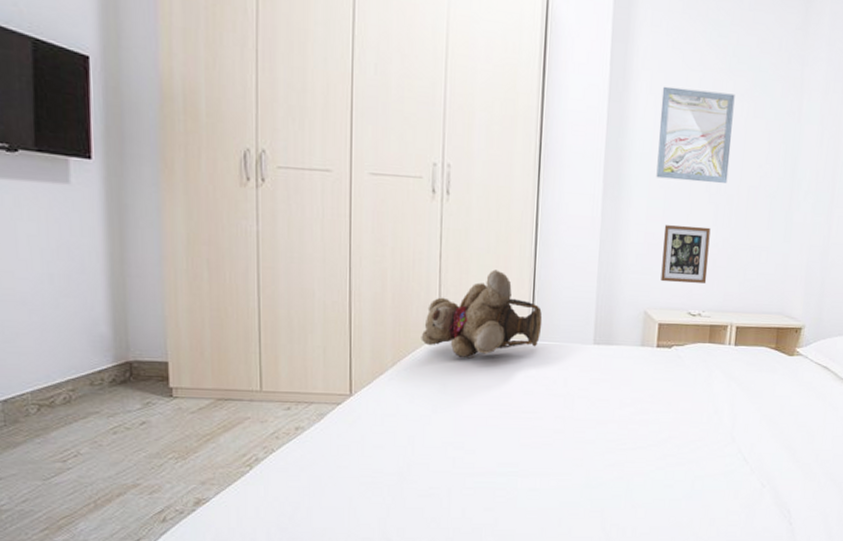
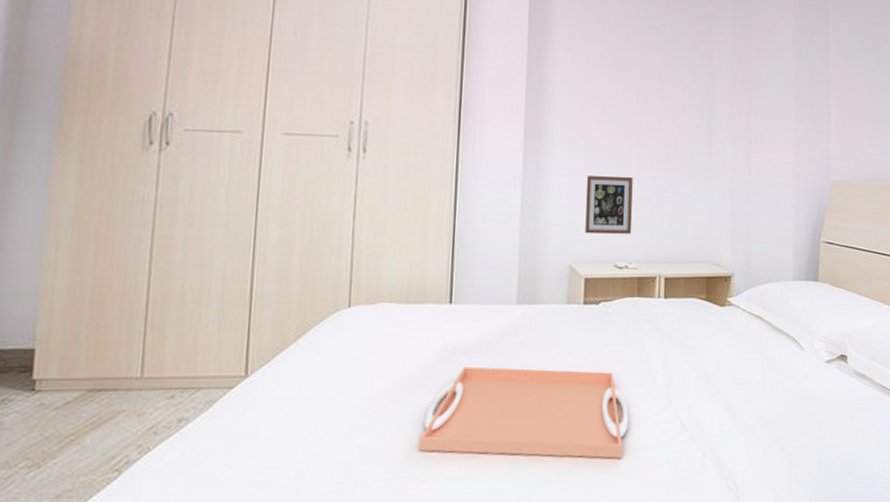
teddy bear: present [421,269,543,357] -> none [329,228,462,326]
serving tray: none [504,397,695,484] -> present [418,366,629,459]
wall art: present [656,86,735,183] -> none [576,42,649,133]

